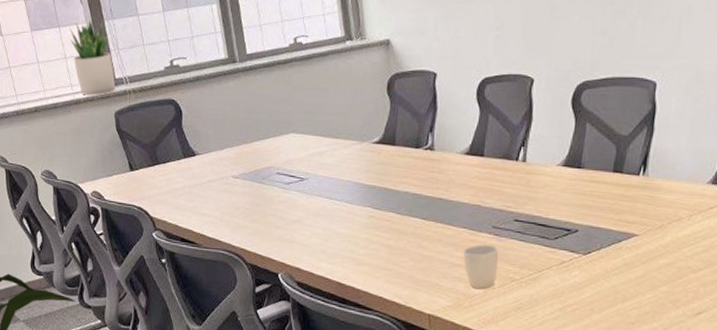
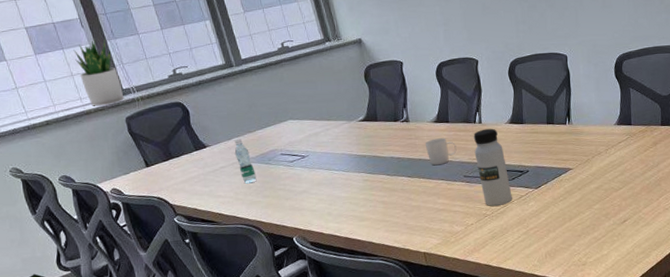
bottle: none [225,149,247,204] -> present [234,138,257,184]
mug: none [449,175,489,209] -> present [425,138,457,166]
cup: present [463,244,499,290] -> none [444,190,474,227]
water bottle: none [510,169,551,270] -> present [473,128,512,206]

